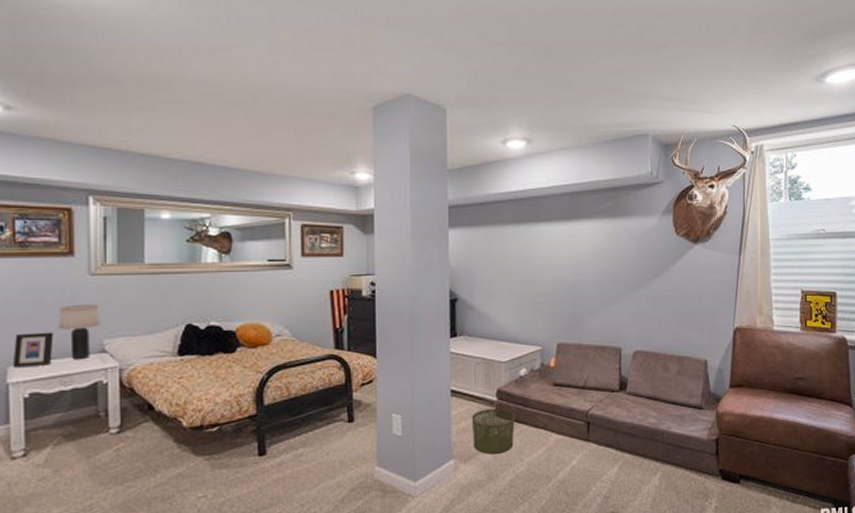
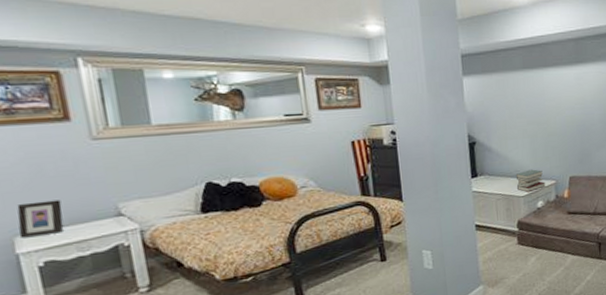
table lamp: present [58,304,101,360] -> none [61,168,113,226]
basket: present [471,408,515,454] -> none [495,237,536,278]
books: none [498,332,530,357] -> present [515,169,546,192]

